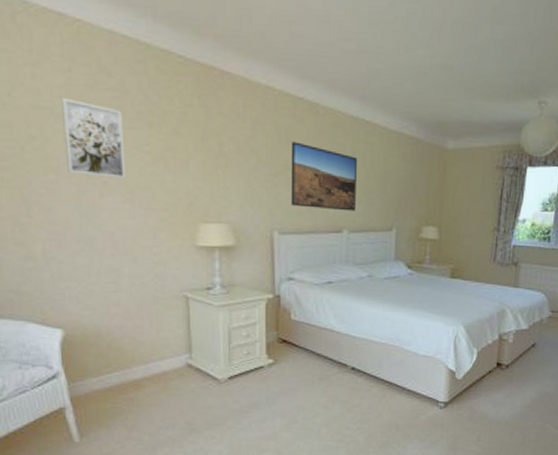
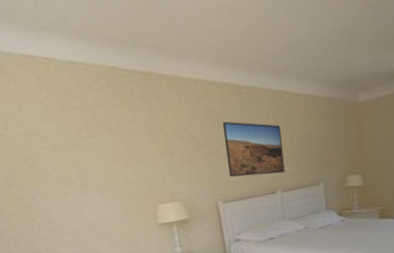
wall art: present [61,97,126,178] -> none [42,121,97,181]

